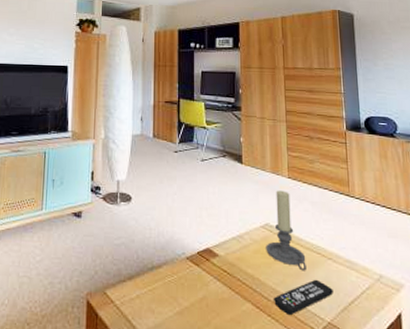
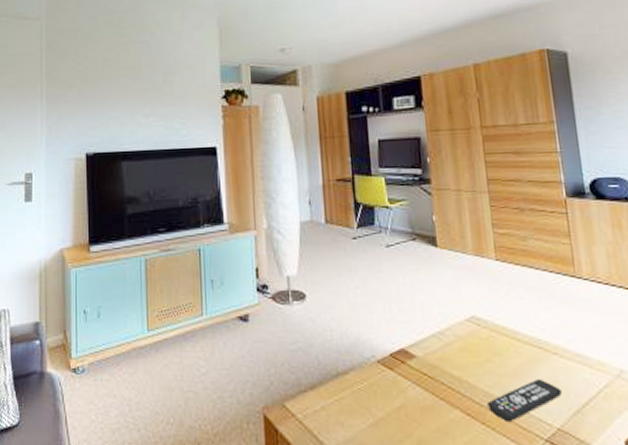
candle holder: present [266,190,306,271] -> none [473,275,526,370]

